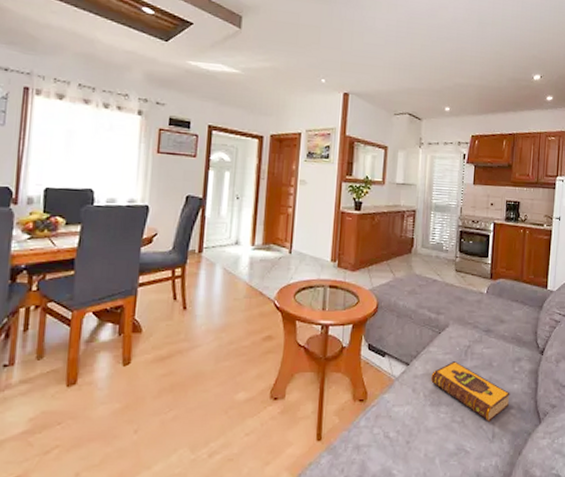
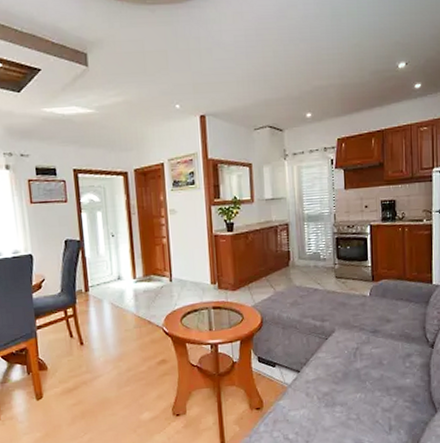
hardback book: present [431,361,510,422] -> none [323,364,404,416]

